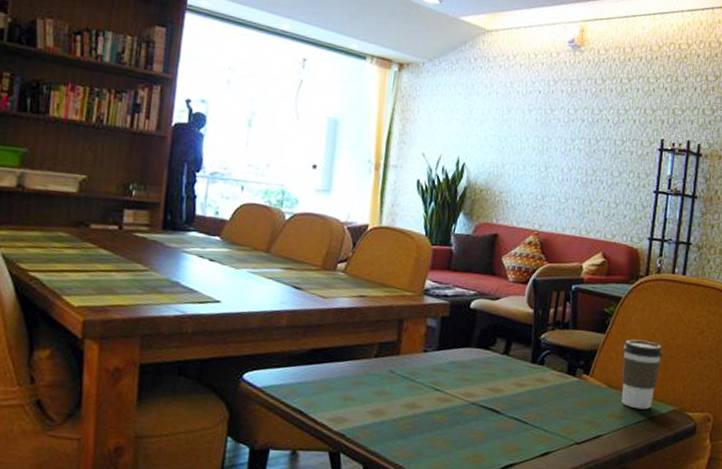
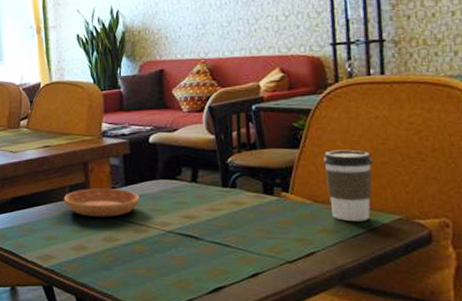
saucer: none [370,348,451,382] -> present [63,188,140,217]

